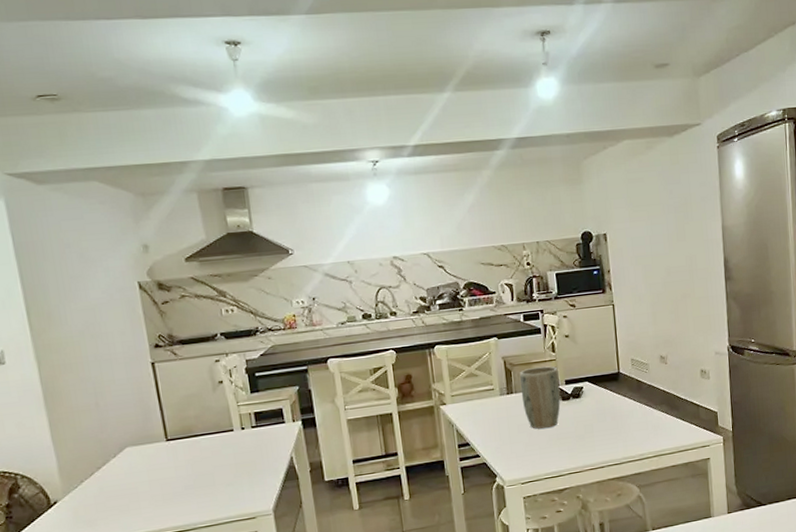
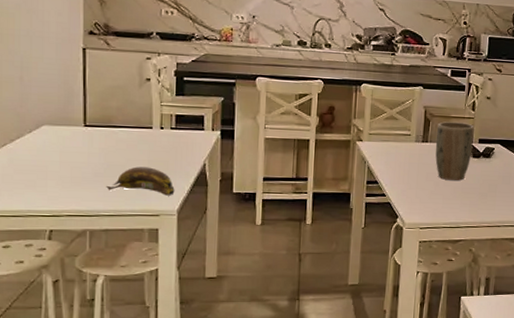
banana: none [198,470,267,502] -> present [106,167,175,196]

